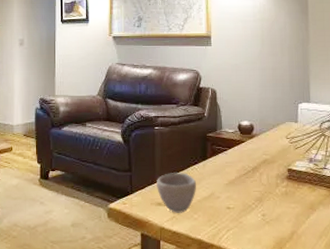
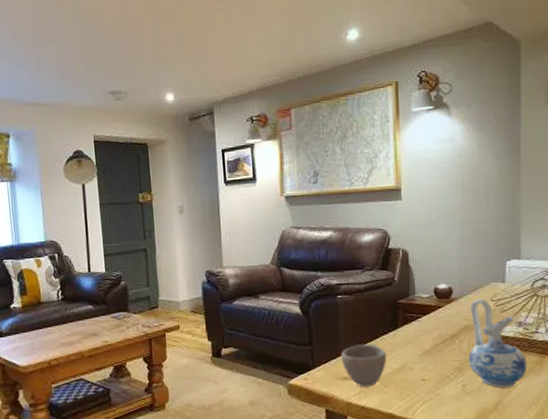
ceramic pitcher: none [267,136,318,219] -> present [468,298,527,388]

